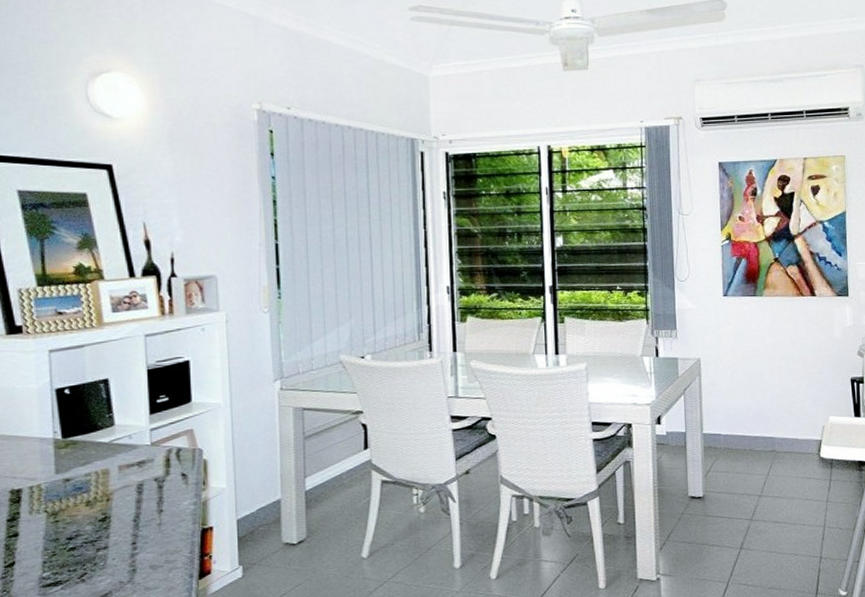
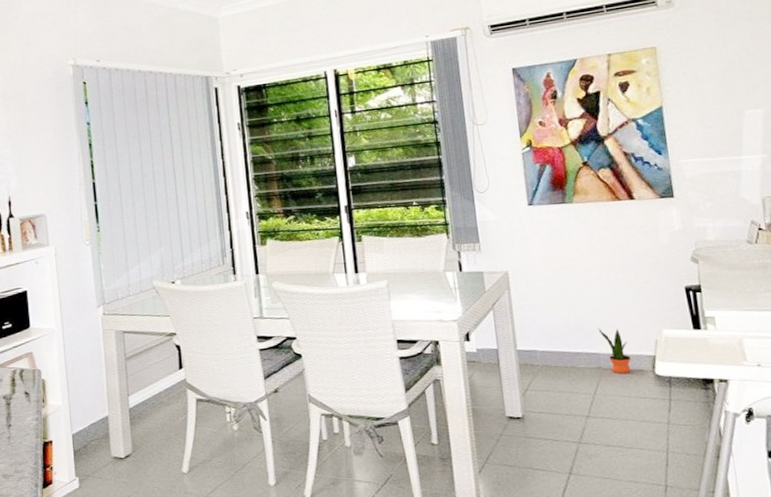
potted plant: none [775,414,801,457] -> present [598,327,631,374]

